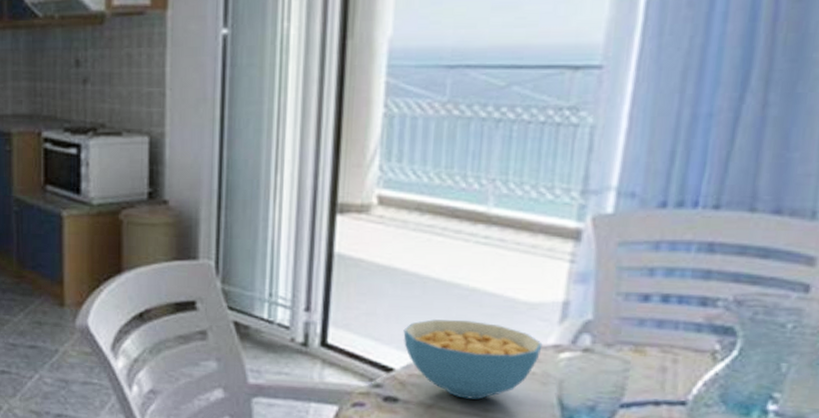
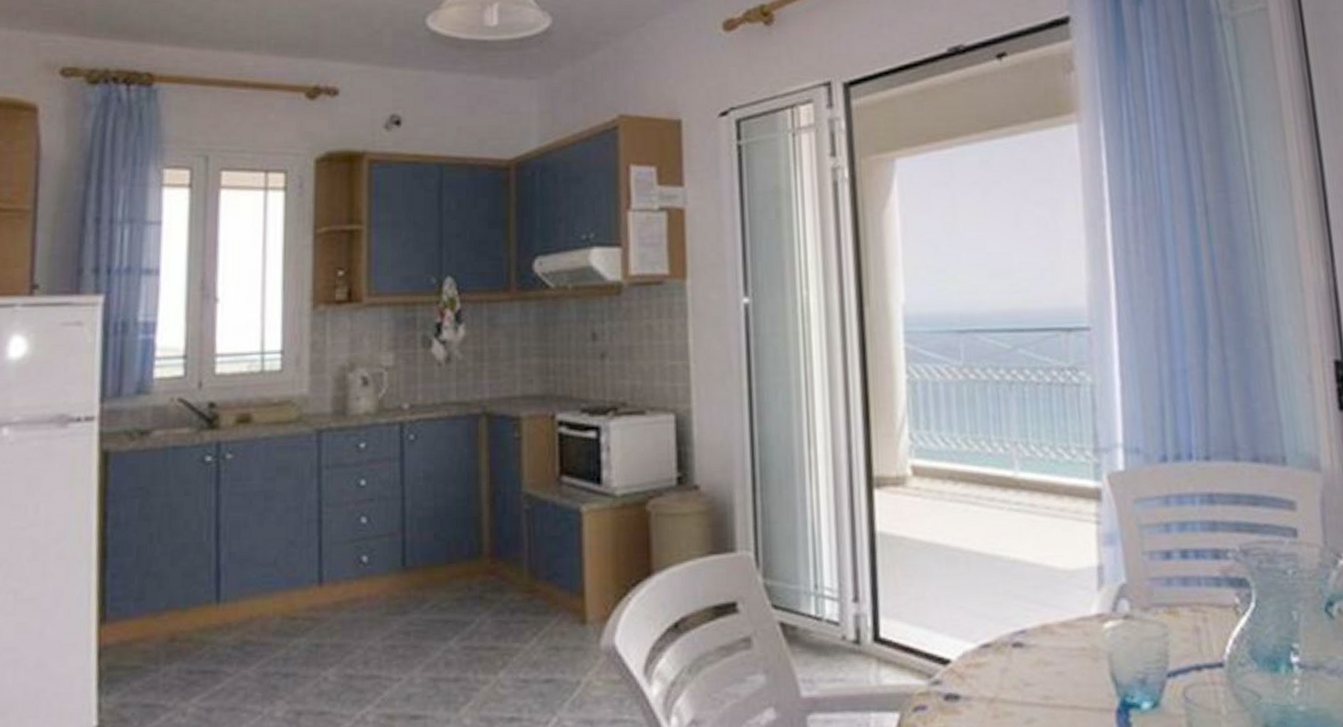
cereal bowl: present [403,319,543,400] -> none [954,595,1087,687]

